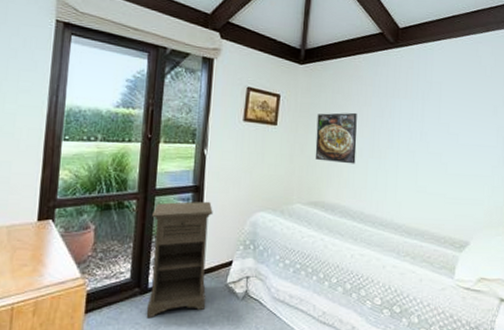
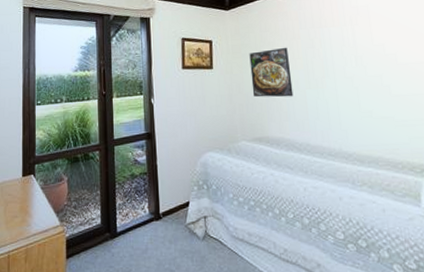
nightstand: present [146,201,213,319] -> none [113,146,169,262]

